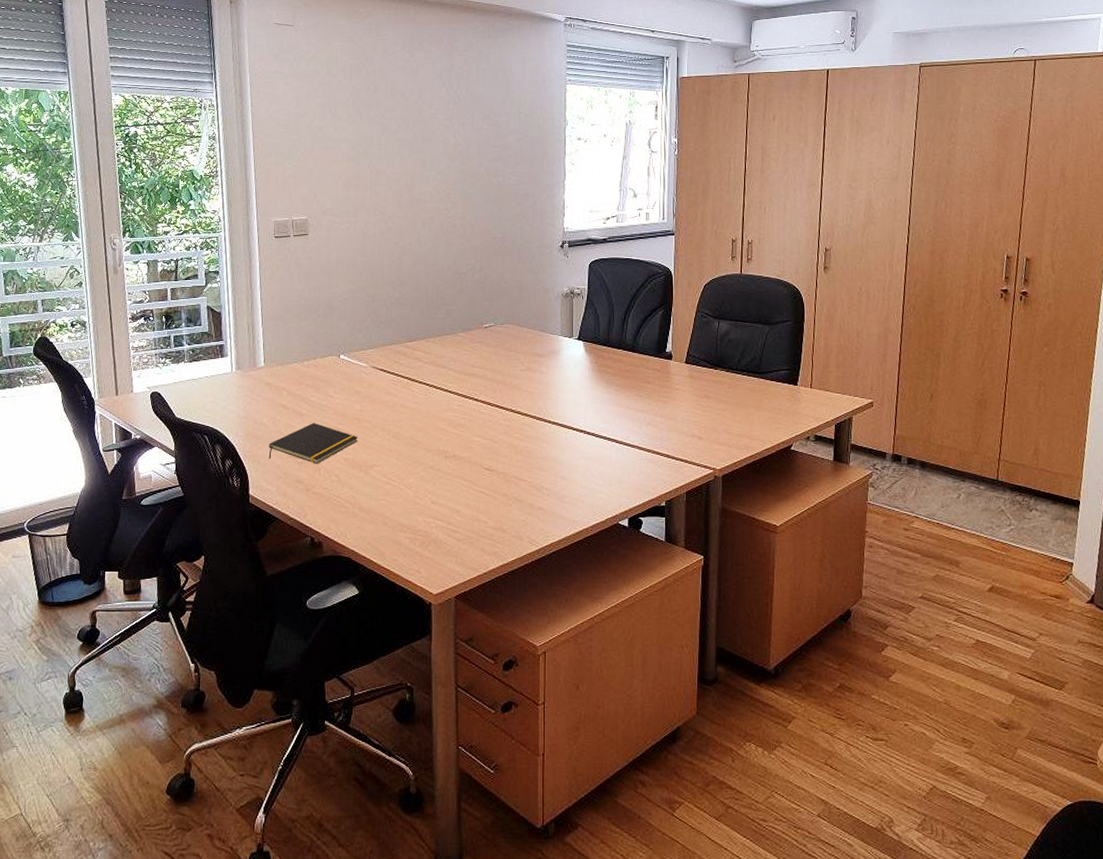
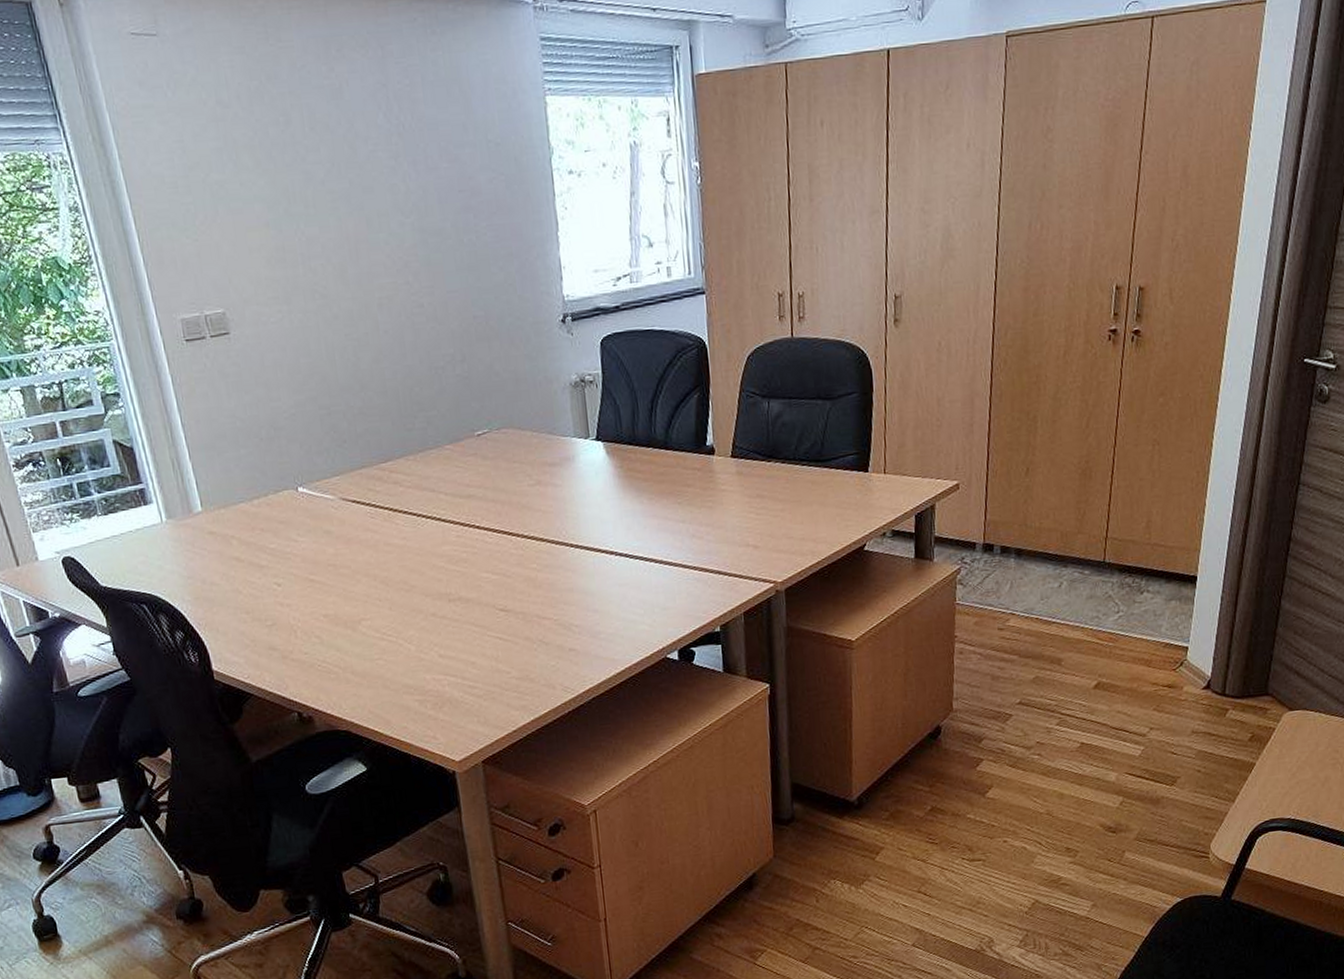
notepad: present [268,422,358,464] -> none [226,575,337,626]

